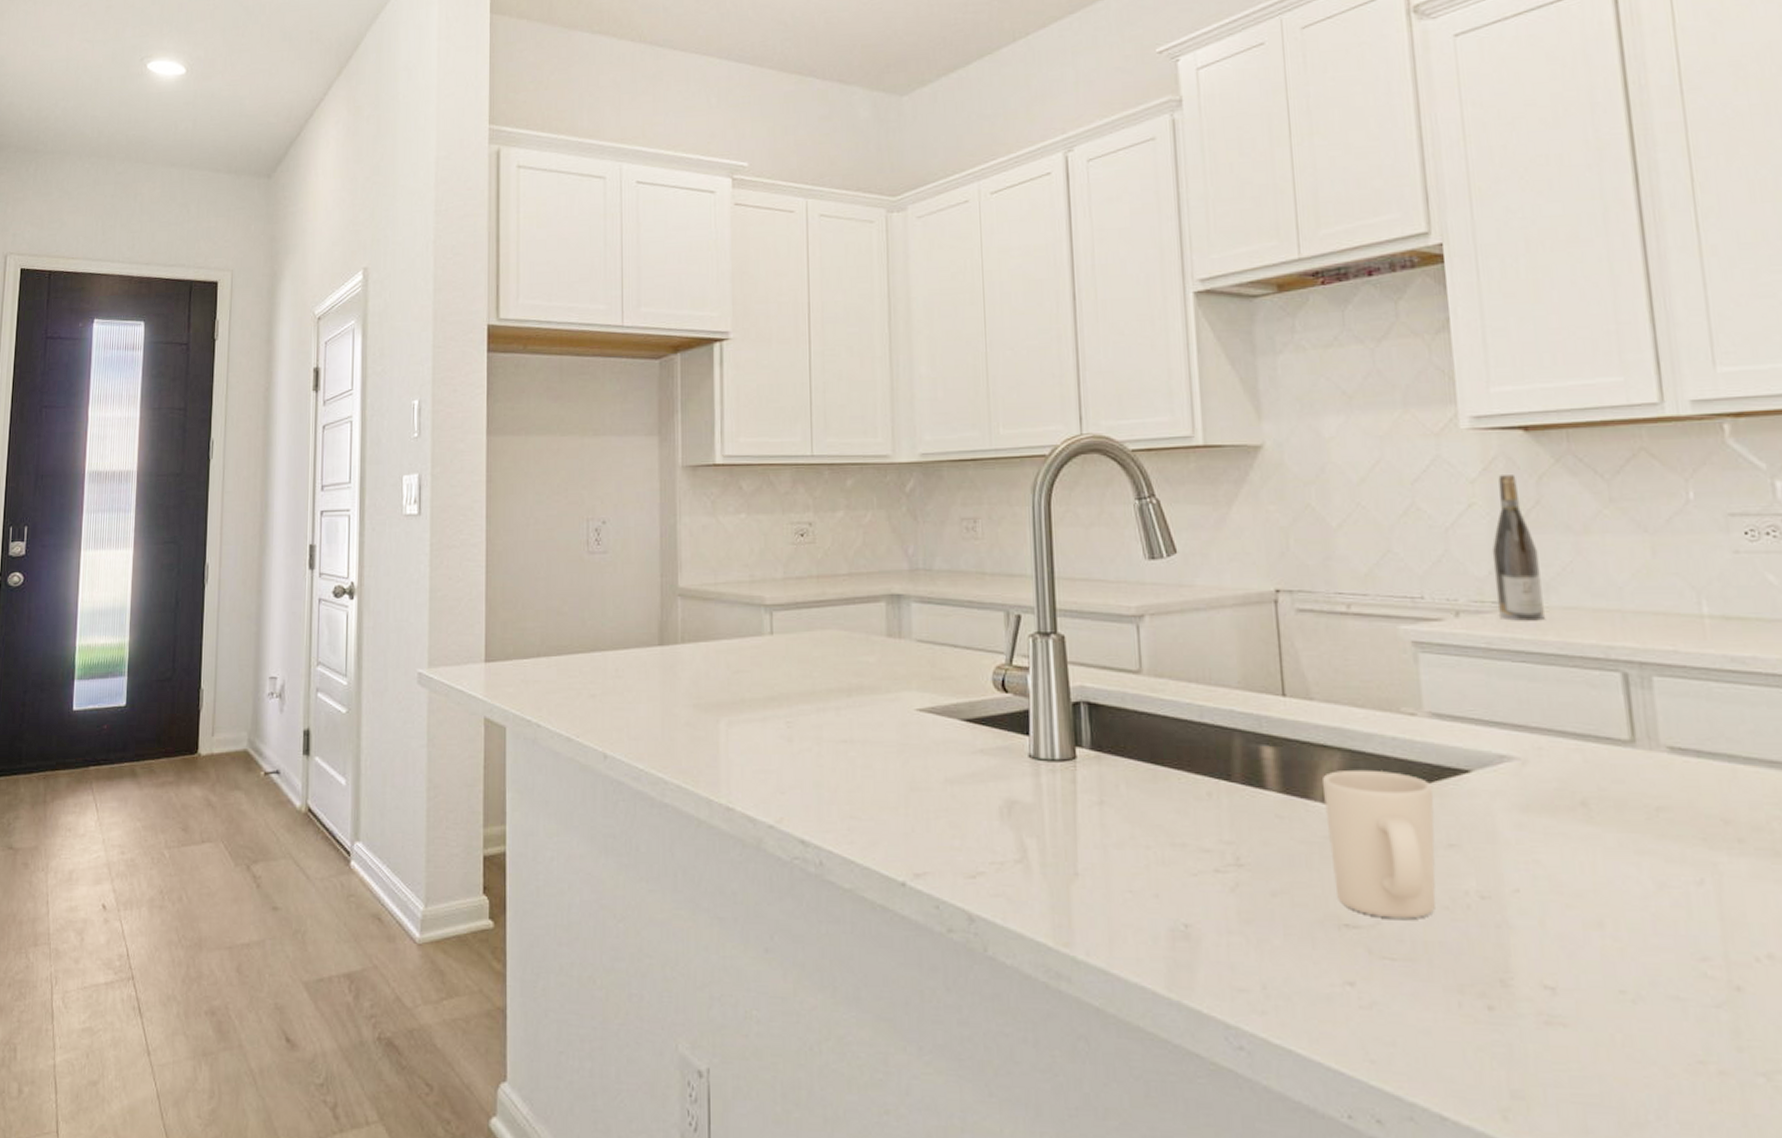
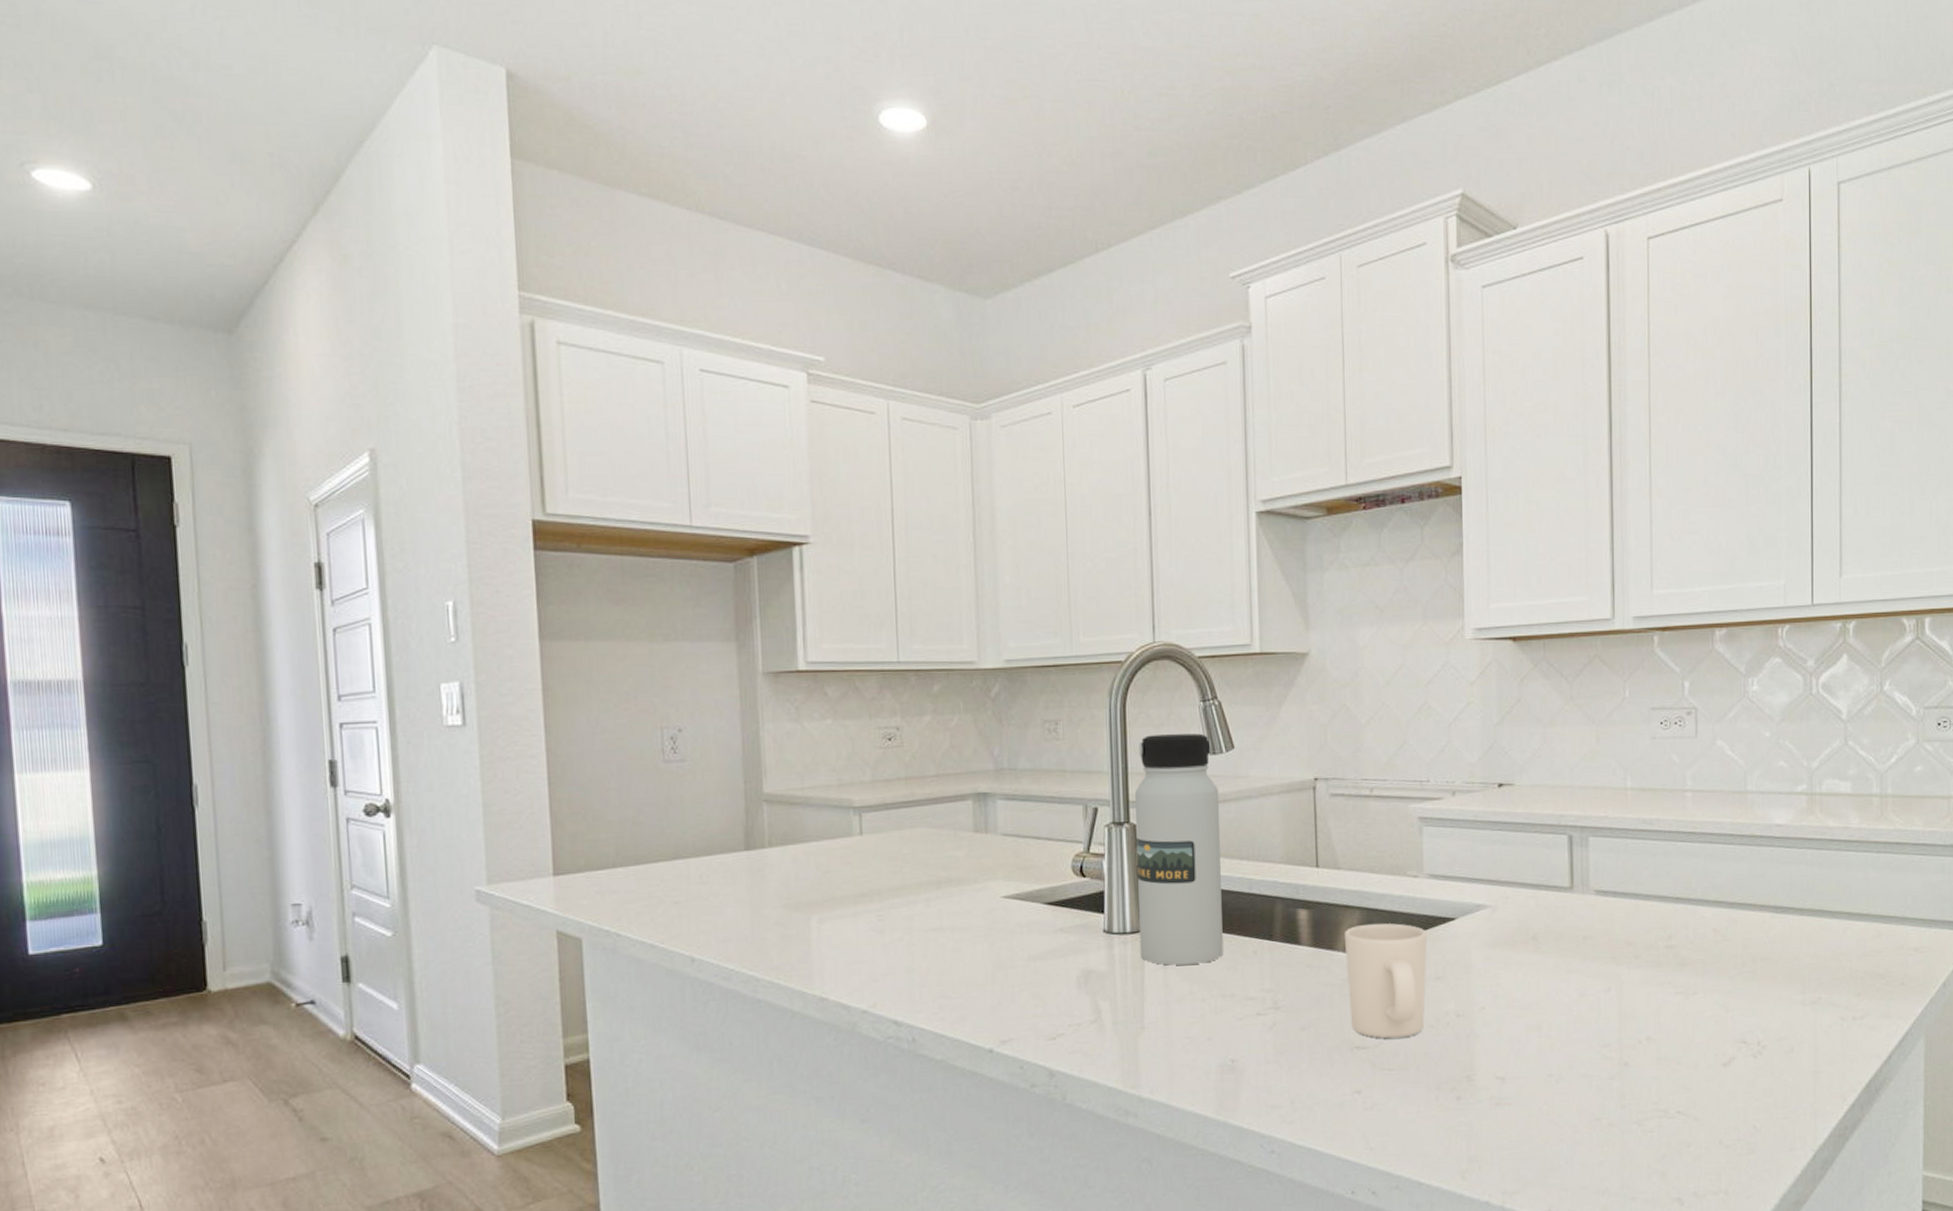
water bottle: none [1062,535,1171,803] -> present [1135,733,1223,966]
wine bottle: present [1491,475,1545,621] -> none [1482,678,1517,798]

